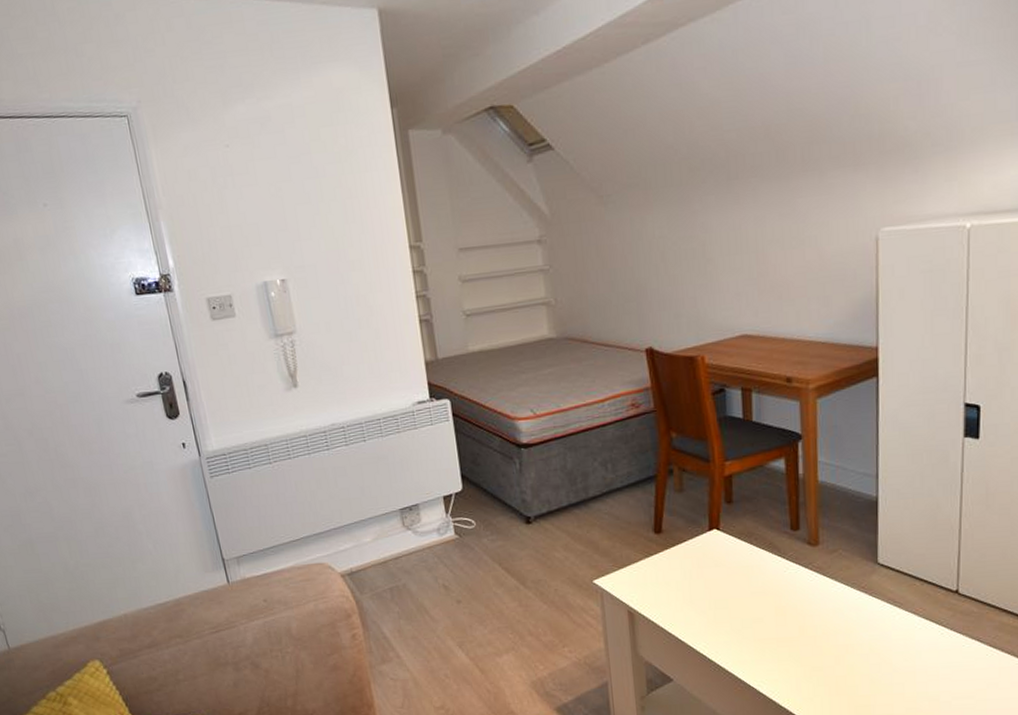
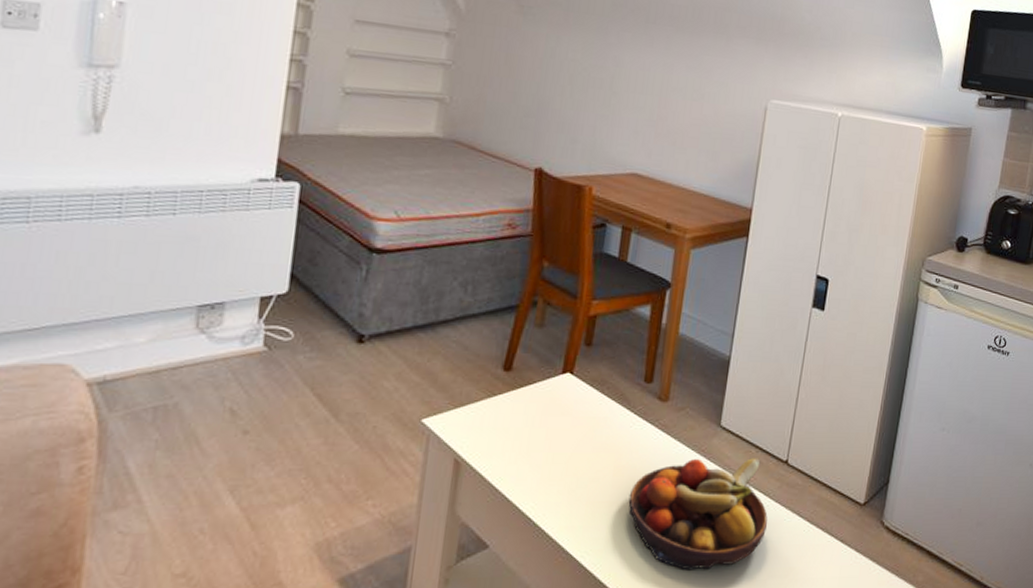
fruit bowl: none [794,590,944,695] -> present [628,458,768,571]

